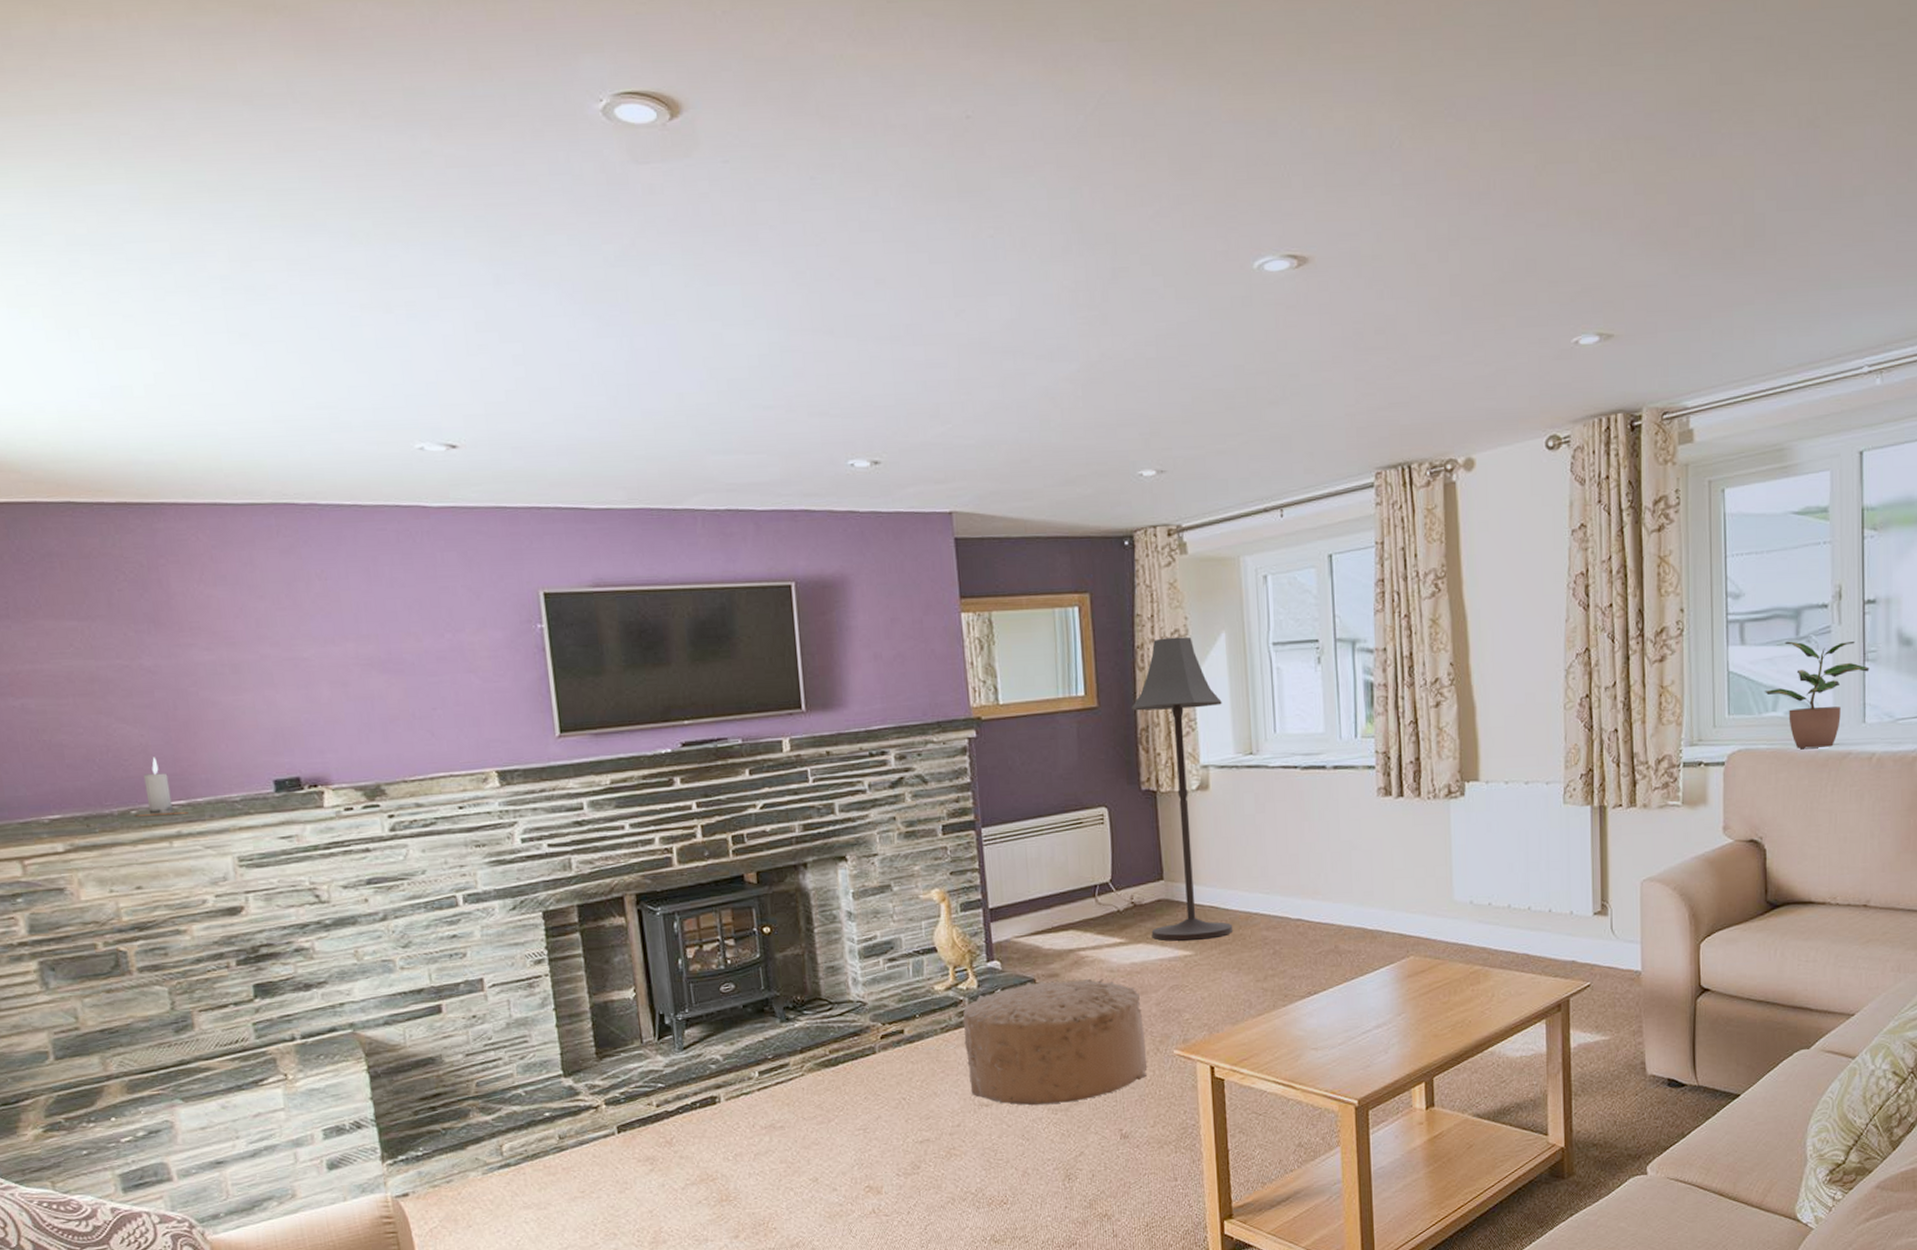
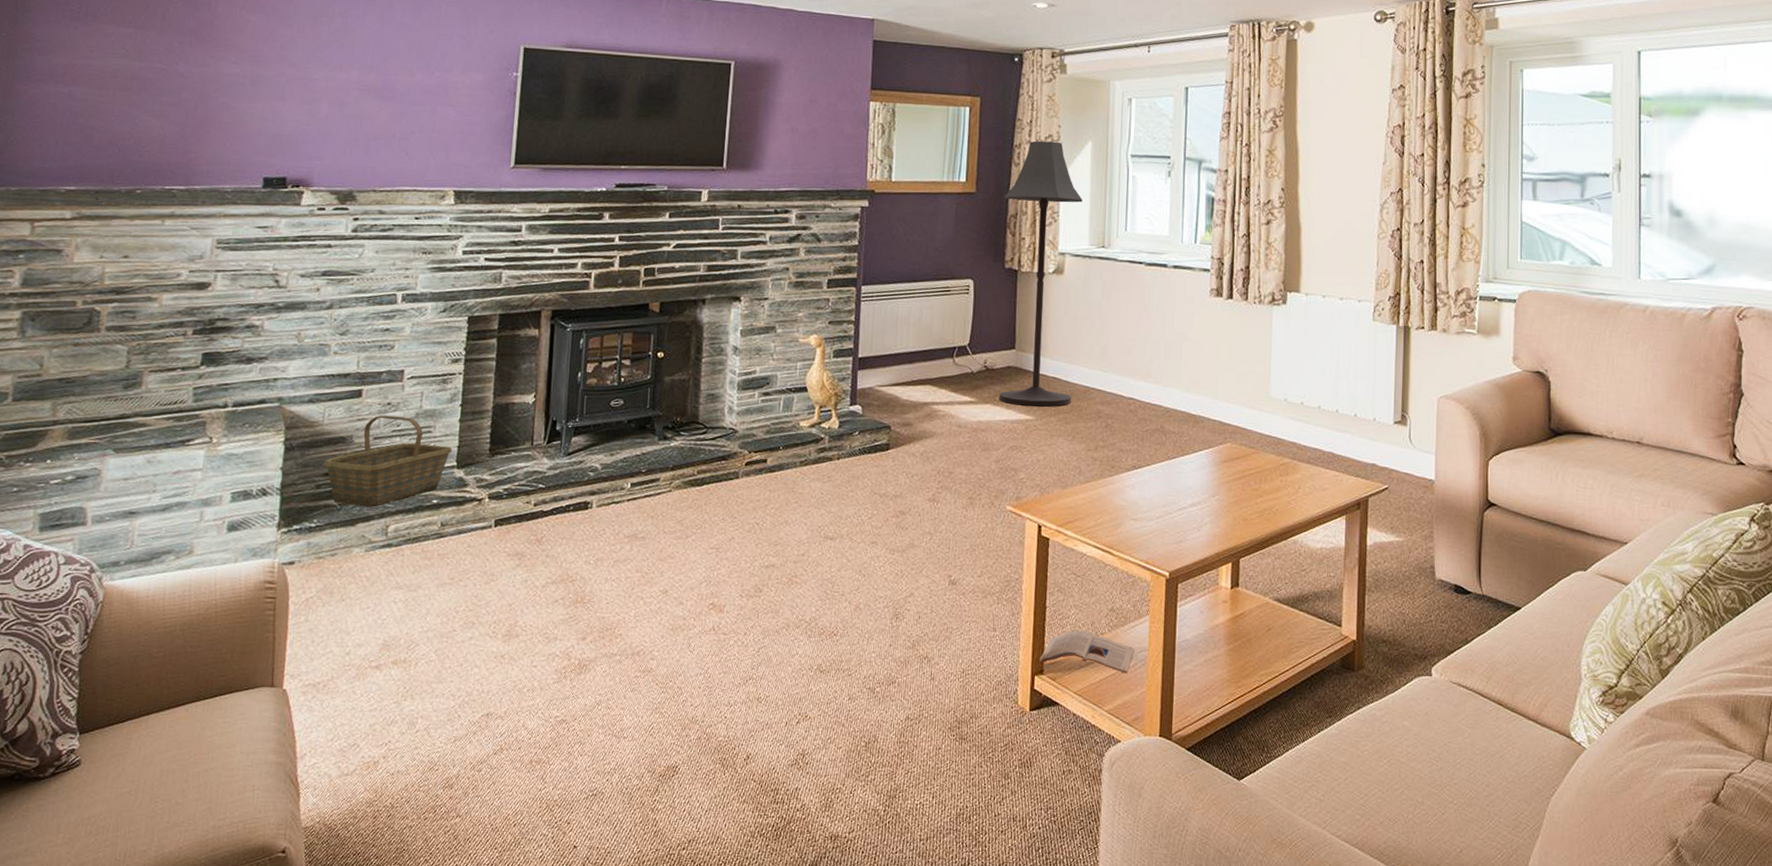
candle: present [134,757,189,818] -> none [138,147,185,199]
basket: none [416,1028,555,1128] -> present [324,415,452,507]
pouf: present [962,978,1148,1105] -> none [819,429,983,545]
magazine: none [1227,1169,1328,1208] -> present [1039,630,1134,674]
potted plant: present [1764,641,1870,749] -> none [1552,201,1645,297]

